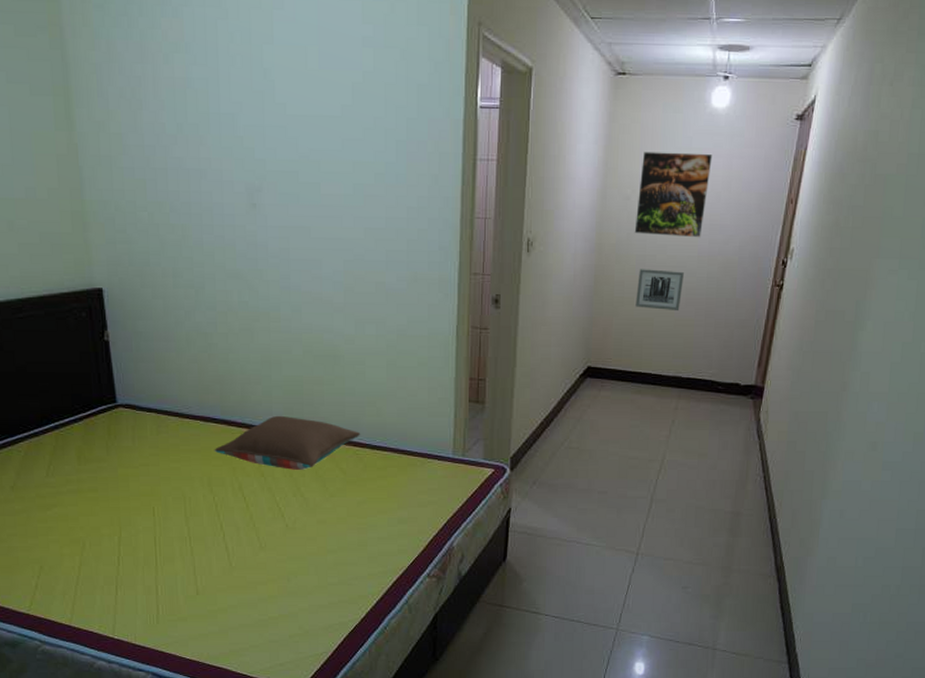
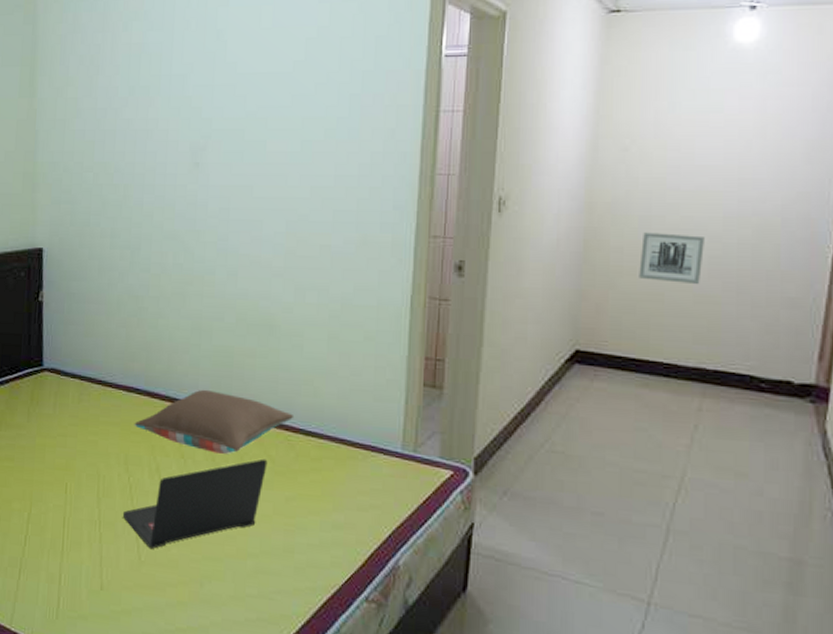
laptop: none [210,471,340,555] -> present [122,458,268,549]
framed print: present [634,151,713,238] -> none [635,95,738,195]

